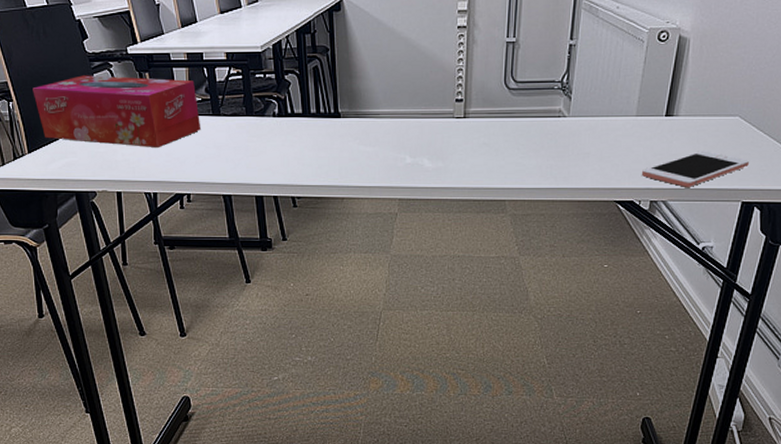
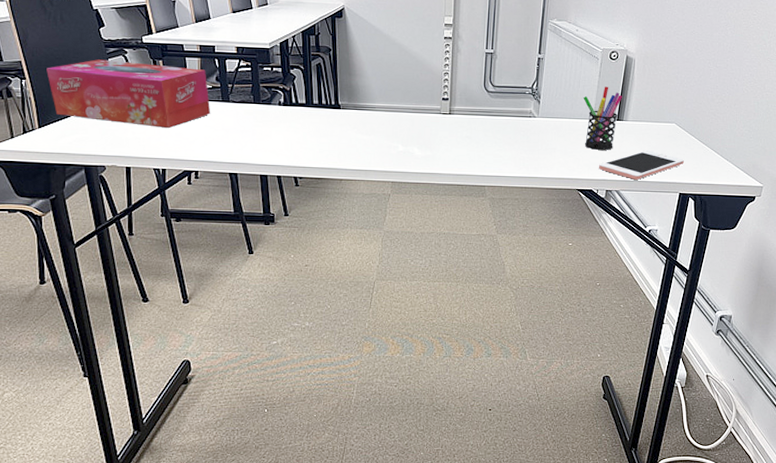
pen holder: none [624,75,672,153] -> present [583,86,622,150]

